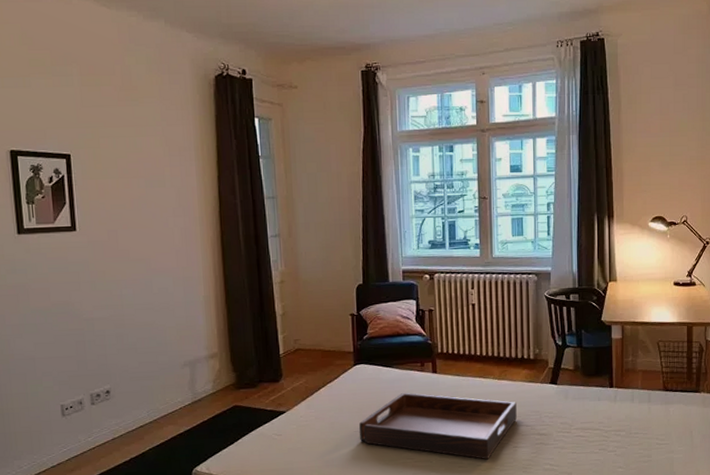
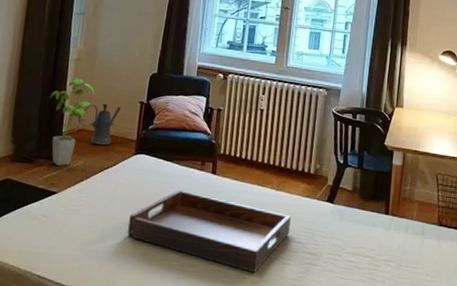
house plant: none [261,300,304,386] -> present [49,78,95,166]
watering can: none [292,321,333,362] -> present [77,104,121,146]

